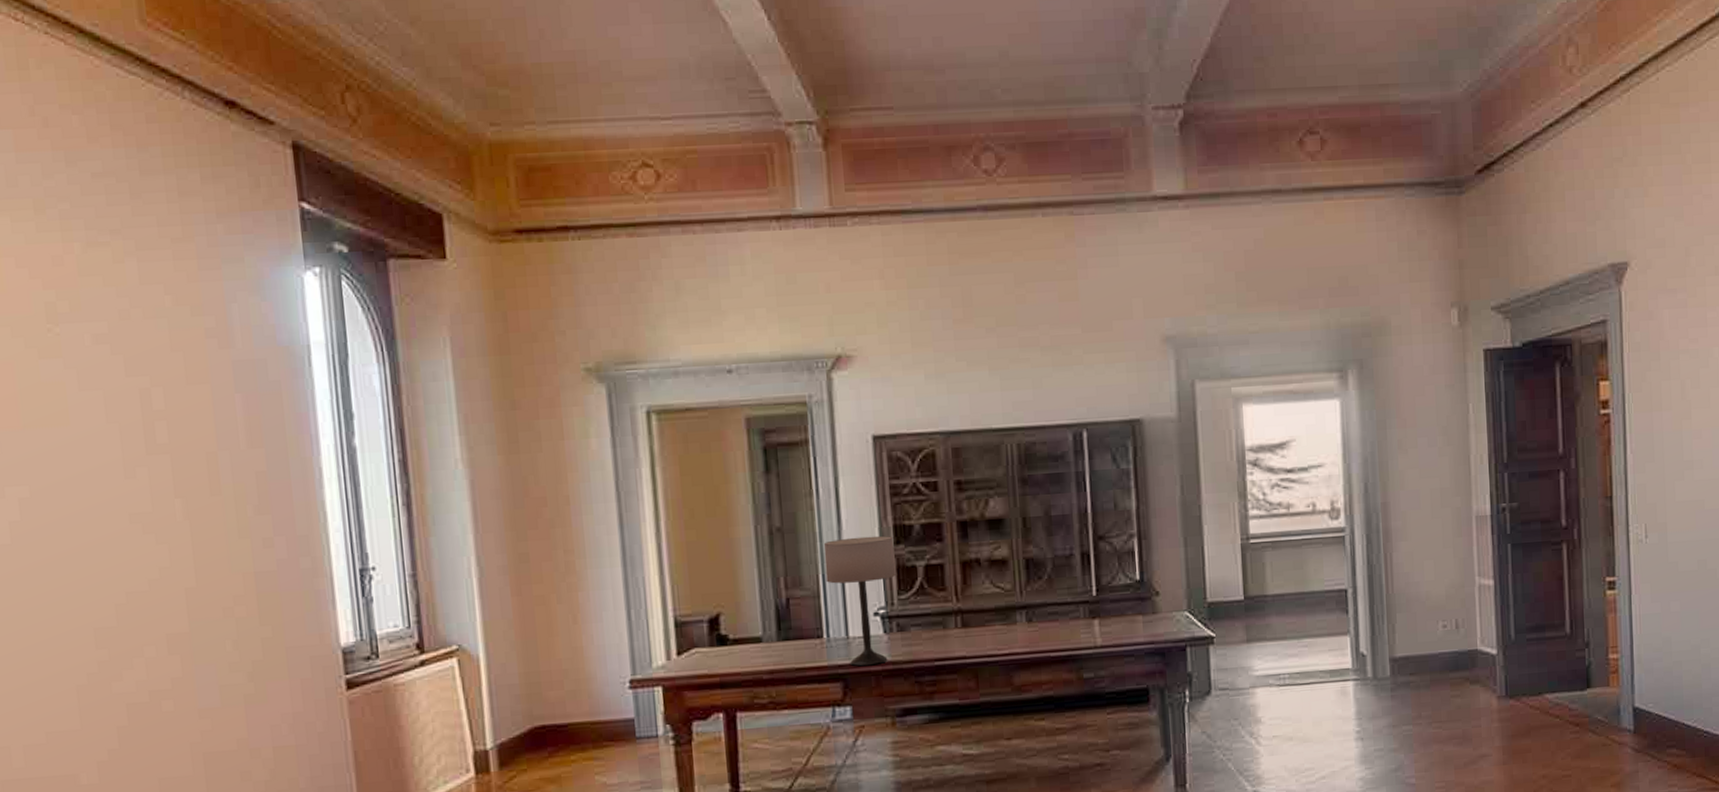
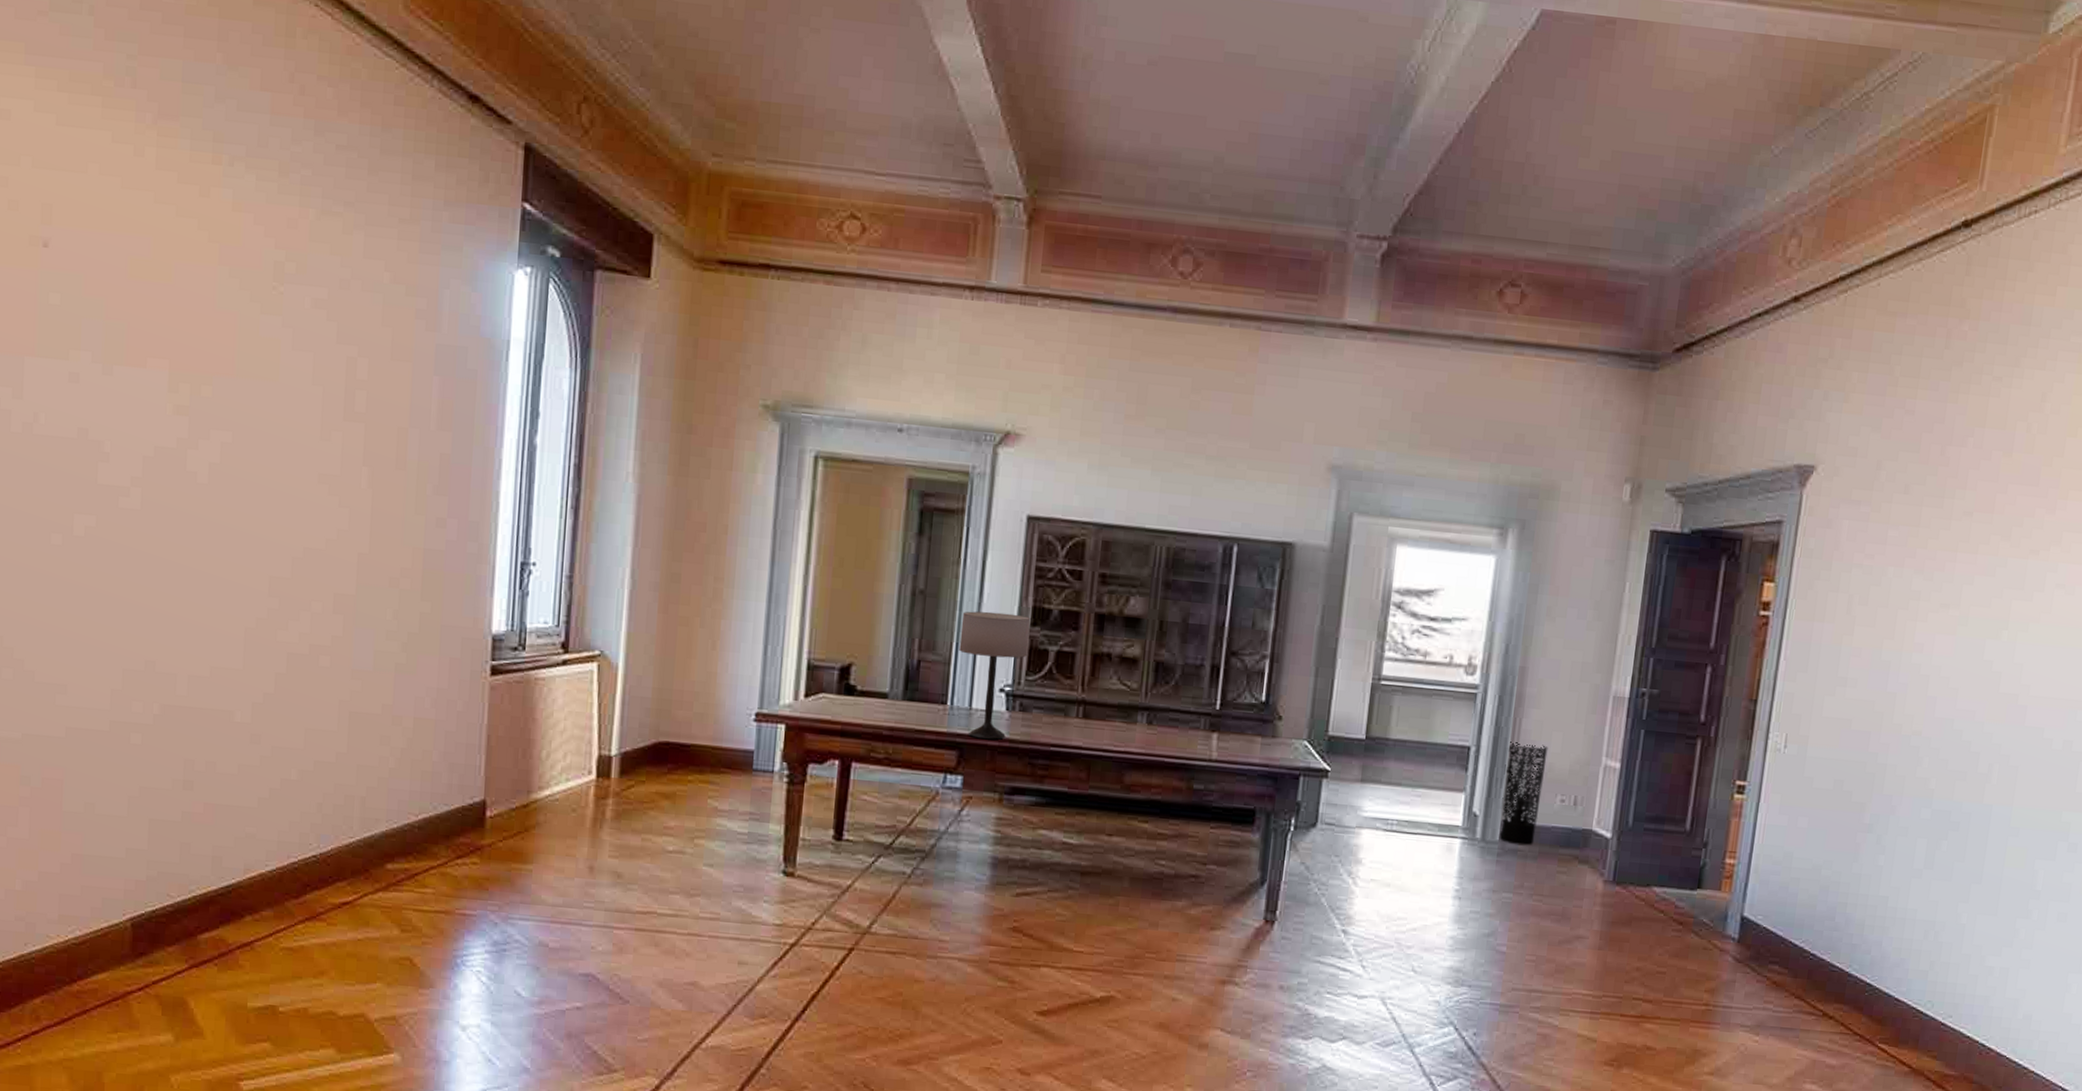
umbrella stand: none [1383,575,1424,678] -> present [1499,742,1548,846]

